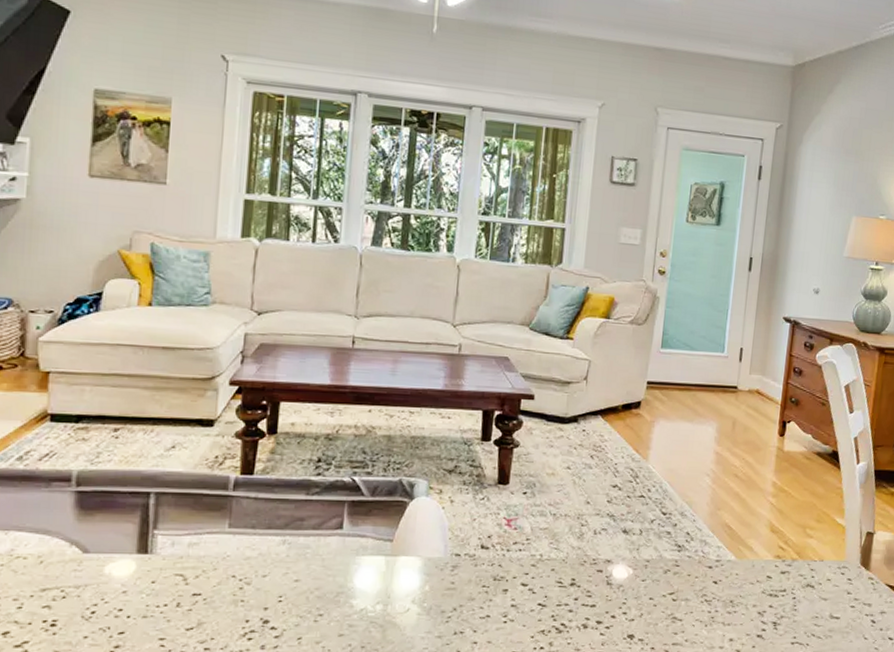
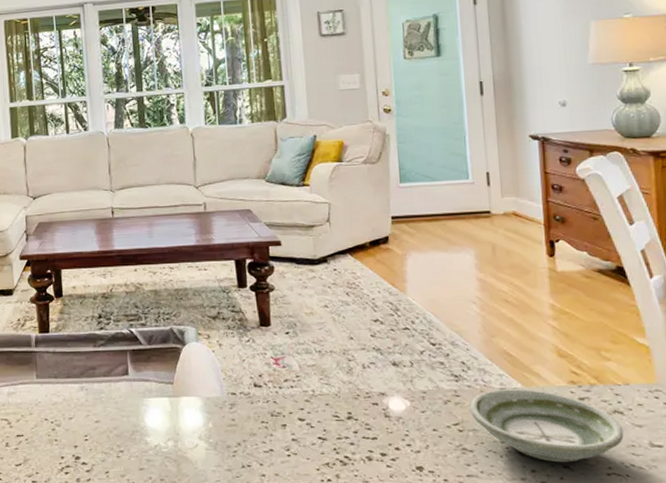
saucer: none [686,561,812,632] -> present [469,389,624,463]

